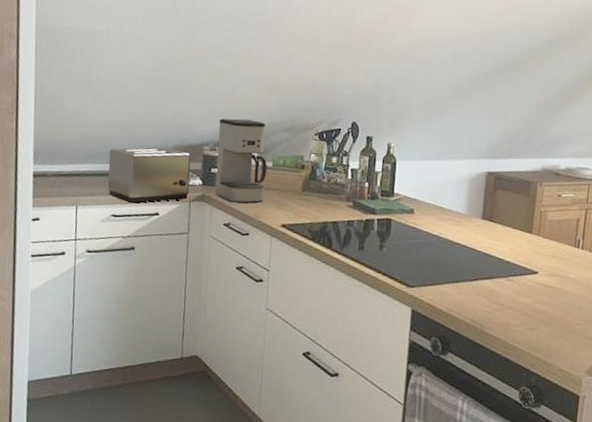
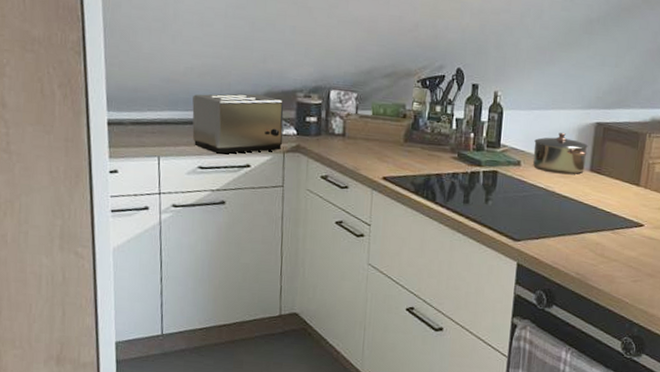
coffee maker: present [215,118,268,204] -> none [311,62,367,155]
cooking pot: none [425,181,480,222] -> present [532,132,588,175]

